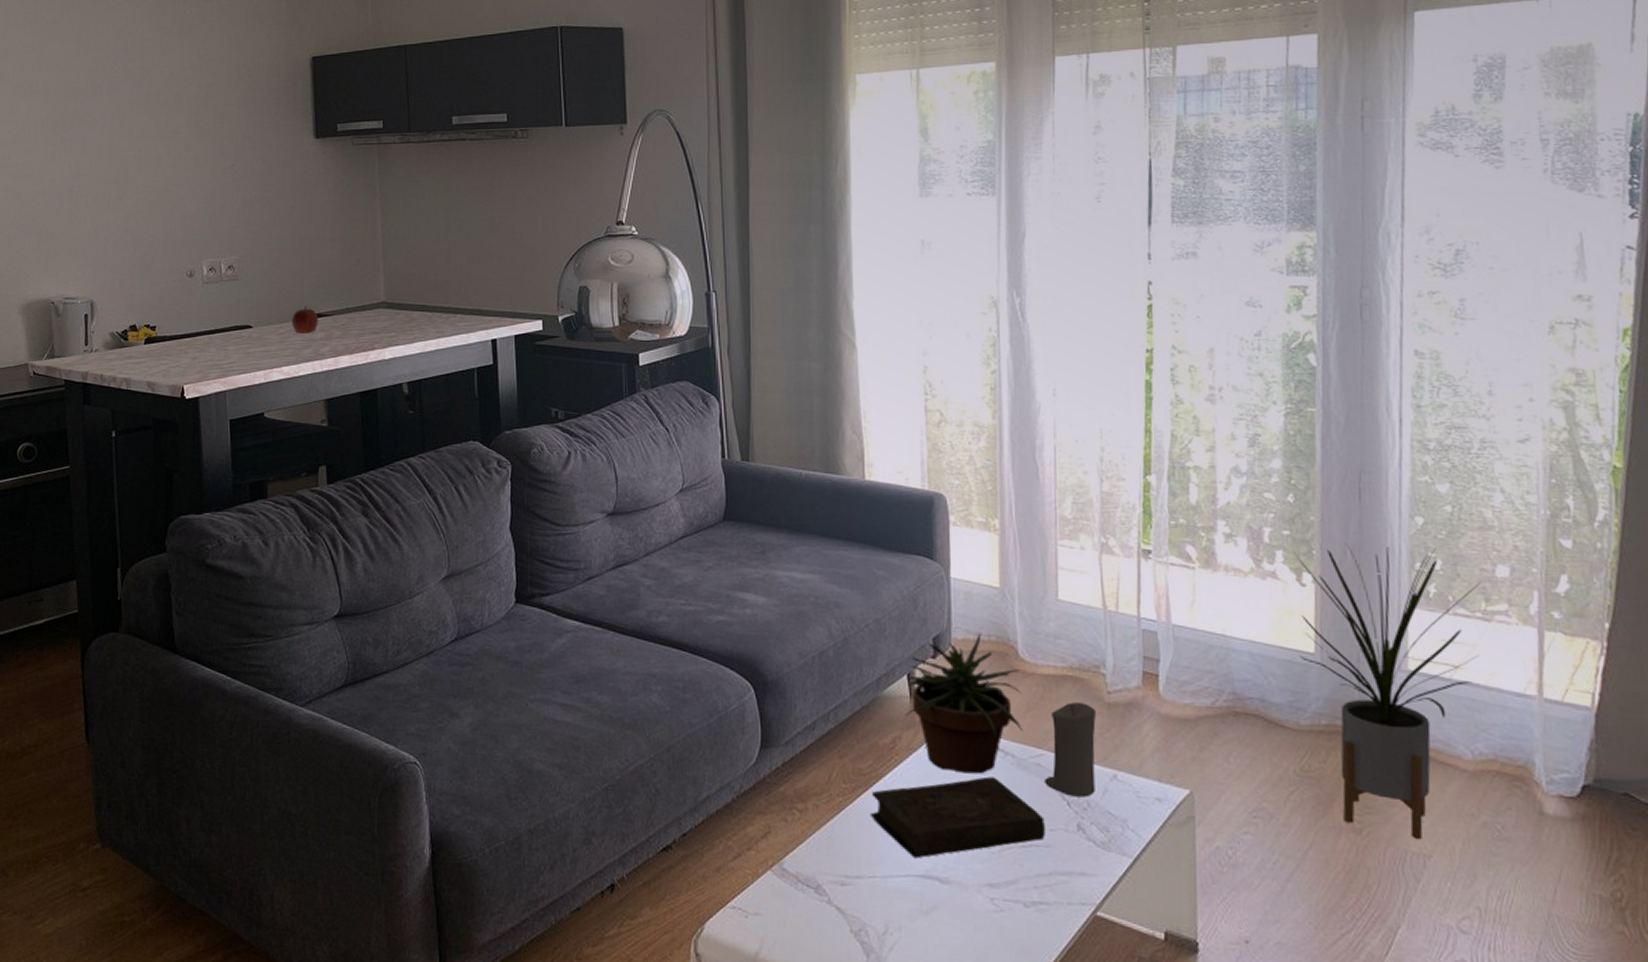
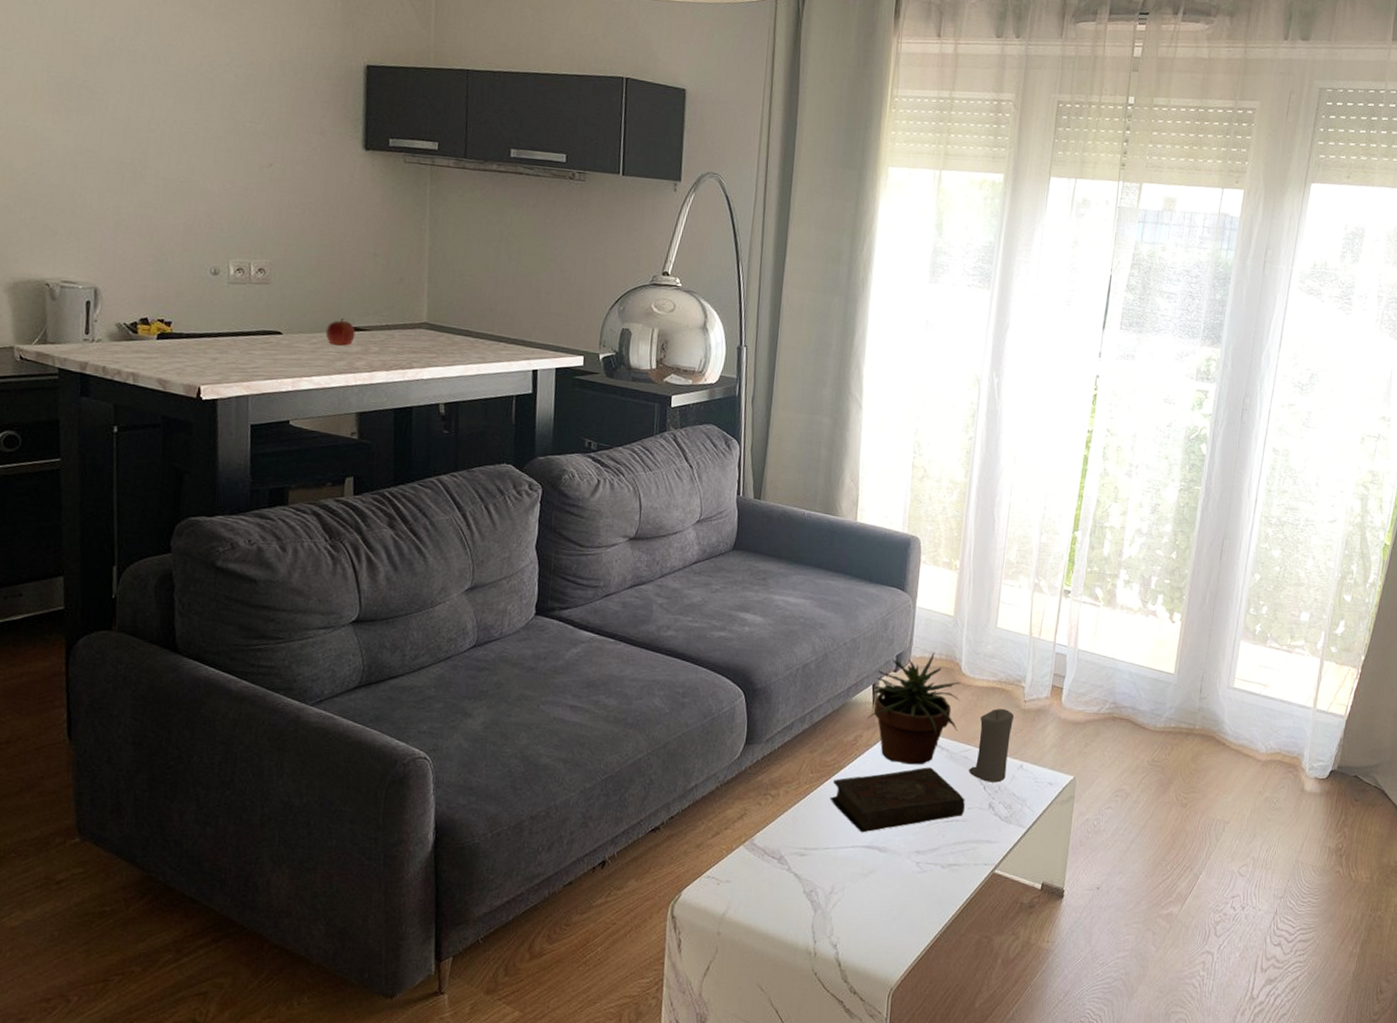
house plant: present [1298,543,1482,840] -> none [1163,591,1291,811]

